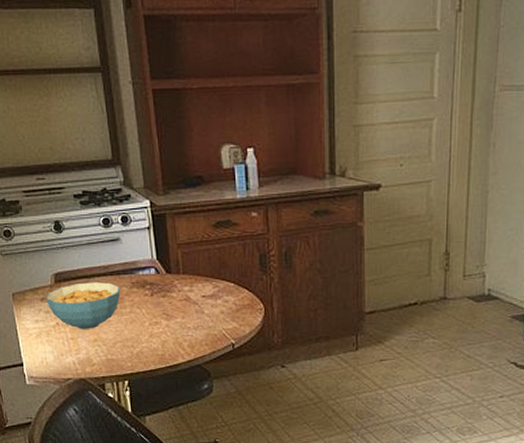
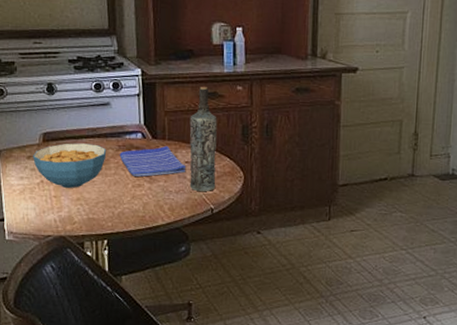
dish towel: none [133,281,204,314] -> present [119,146,186,177]
bottle: none [204,214,236,327] -> present [189,86,217,192]

